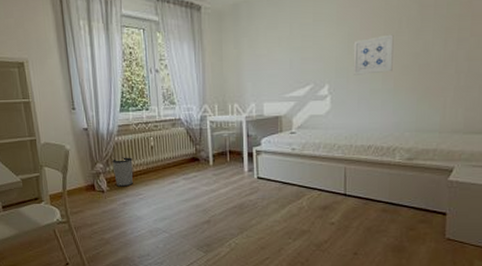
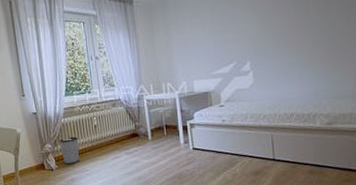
wall art: present [353,34,394,75] -> none [268,15,305,52]

